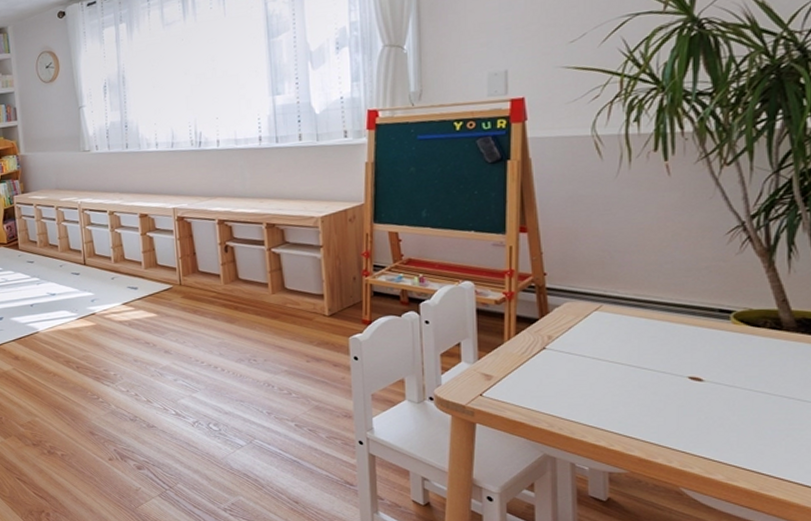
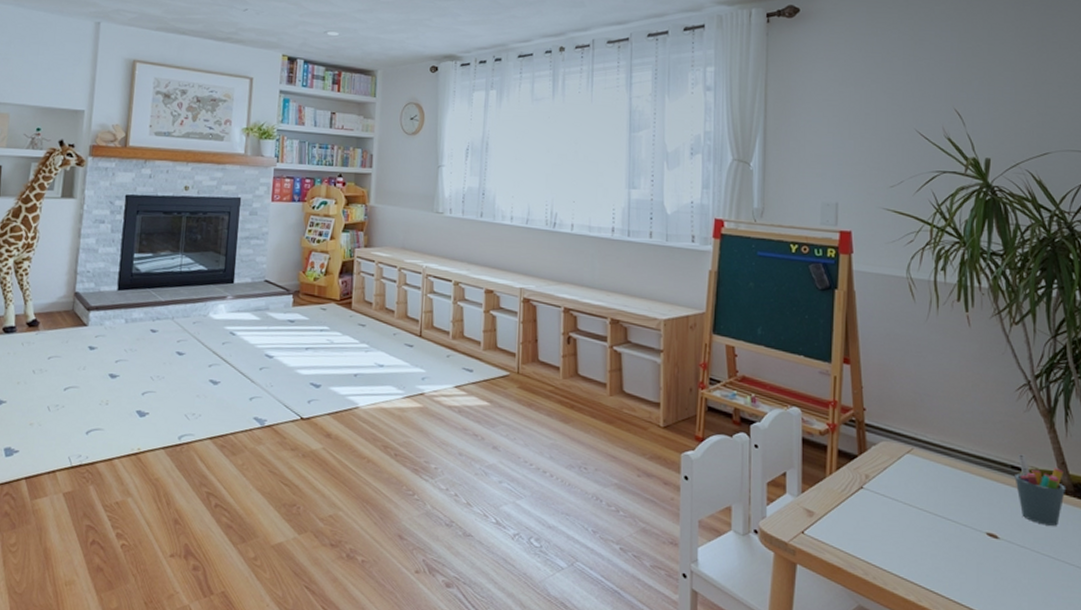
pen holder: none [723,297,786,363] -> present [1014,454,1065,526]

